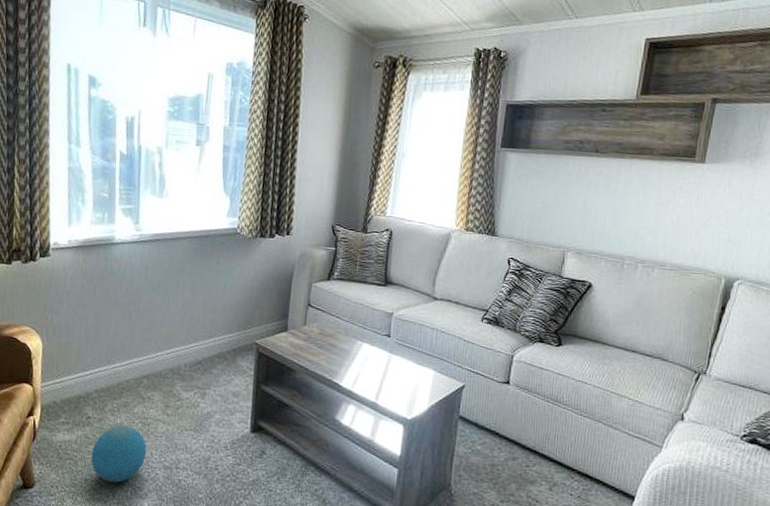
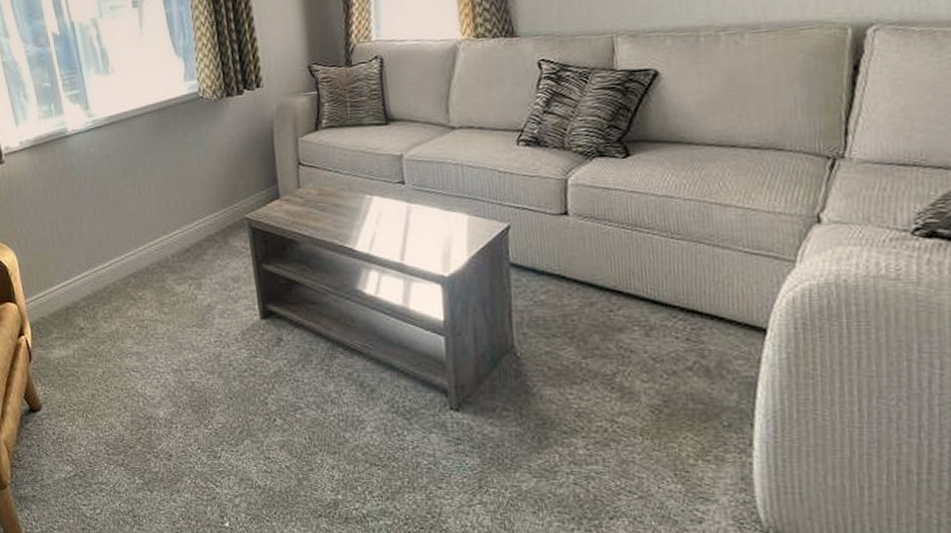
ball: present [91,425,147,483] -> none [92,331,151,394]

